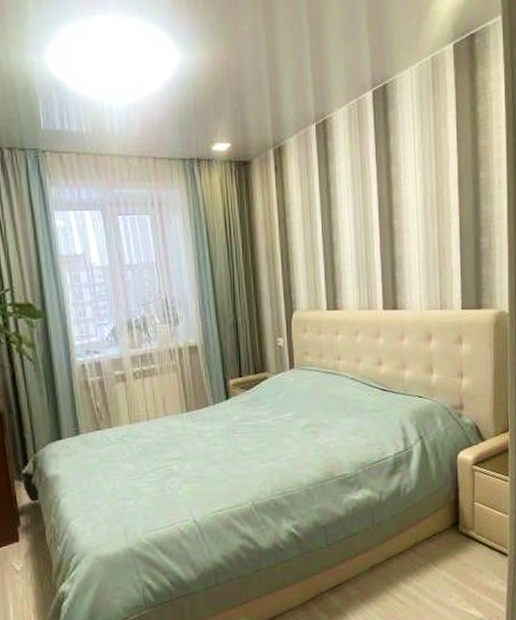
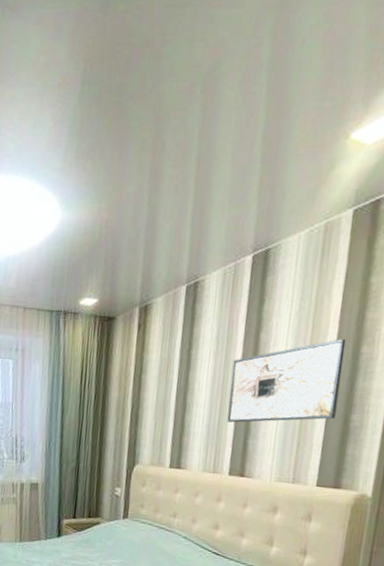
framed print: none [370,167,467,257] -> present [227,339,346,423]

